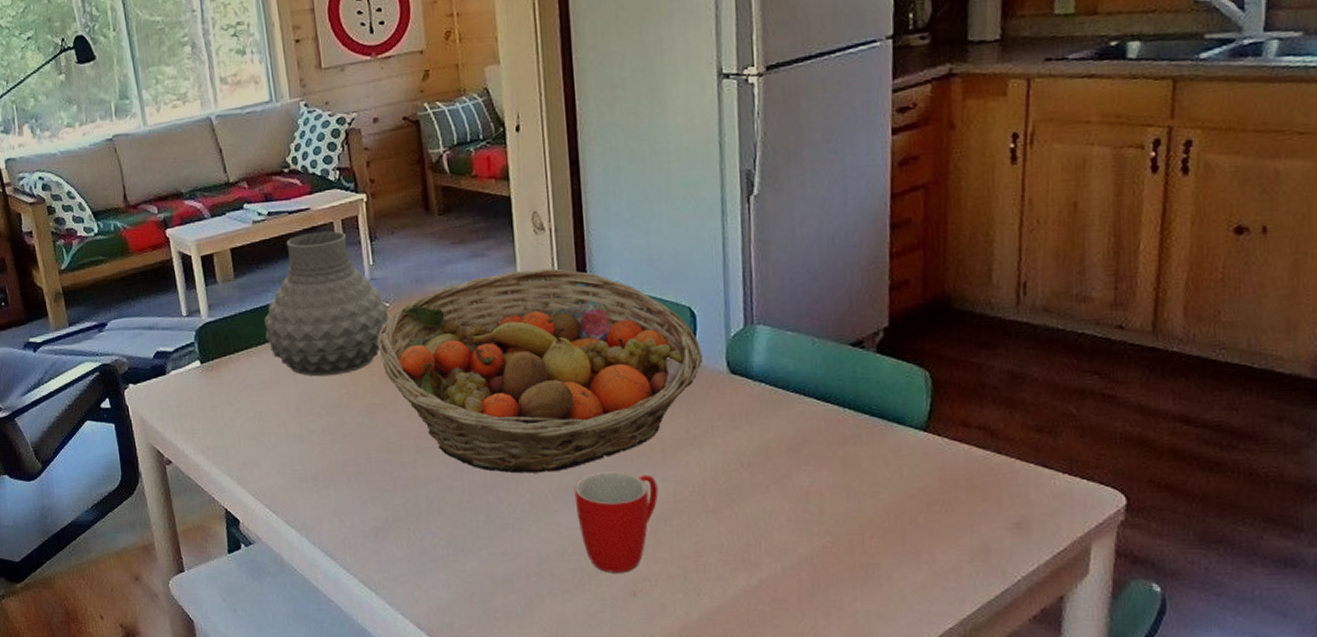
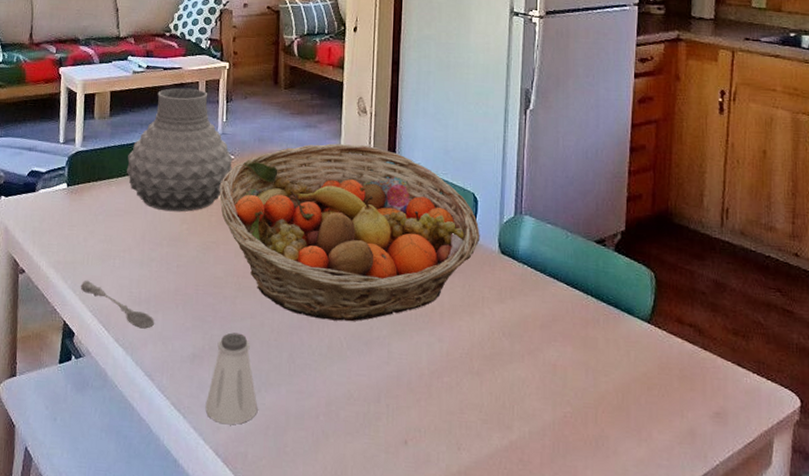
soupspoon: none [236,462,327,507] -> present [80,280,155,329]
saltshaker: none [398,499,459,596] -> present [205,332,258,425]
mug: present [574,471,658,573] -> none [365,326,435,422]

